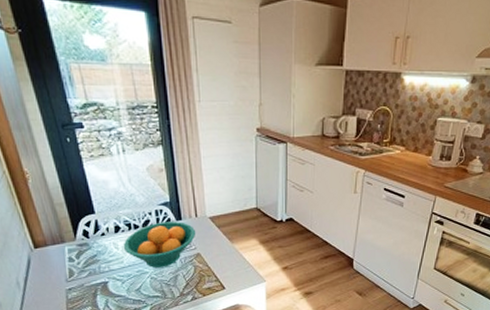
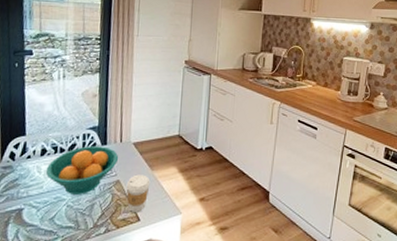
coffee cup: none [207,247,232,281] -> present [126,174,151,212]

